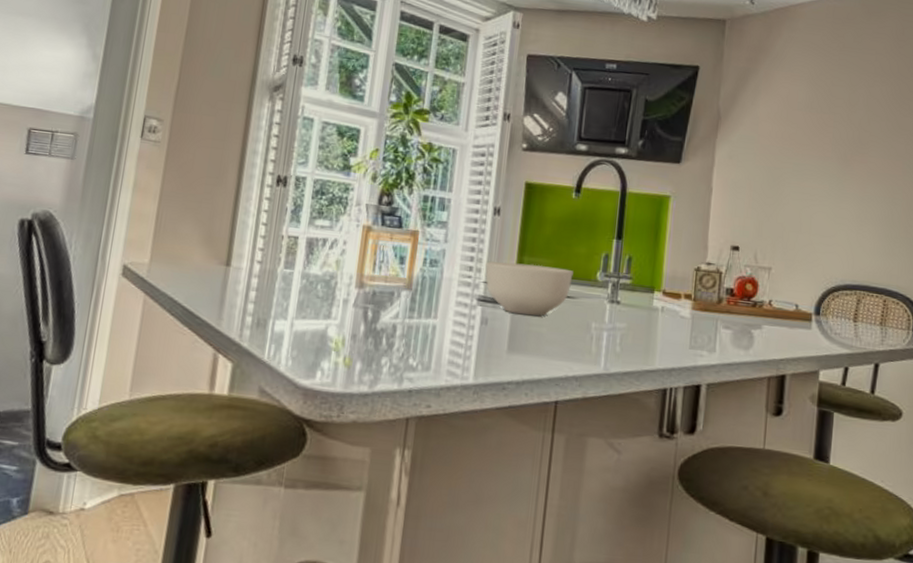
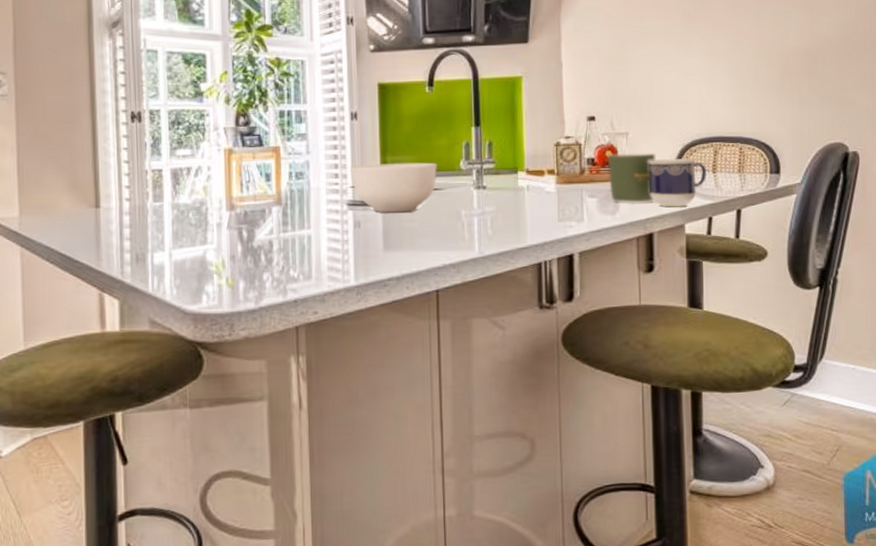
mug: none [745,287,797,344] -> present [607,153,656,204]
cup: none [786,299,847,353] -> present [646,158,706,208]

